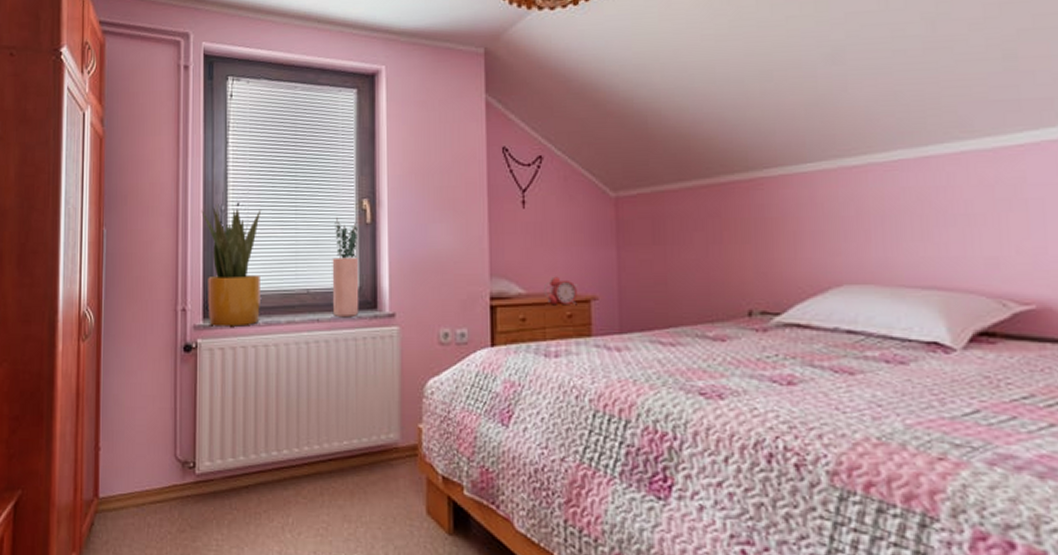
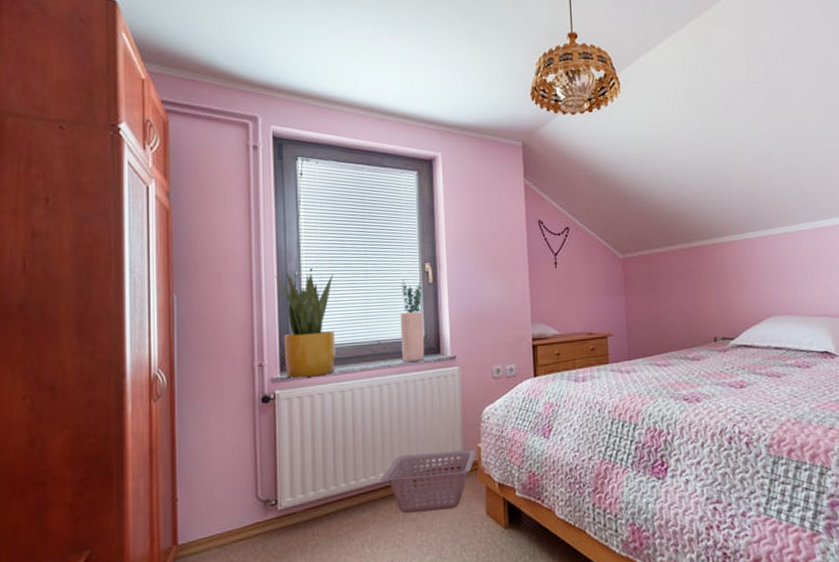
laundry basket: none [304,428,417,501] -> present [380,449,477,513]
alarm clock: present [543,276,578,306] -> none [572,319,598,342]

